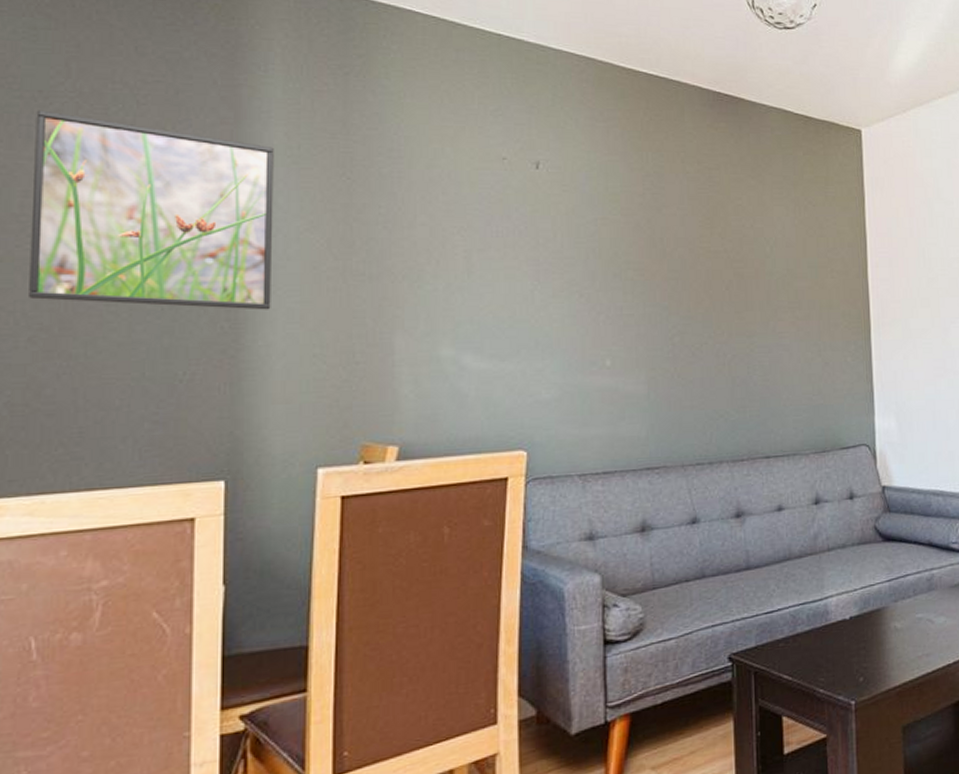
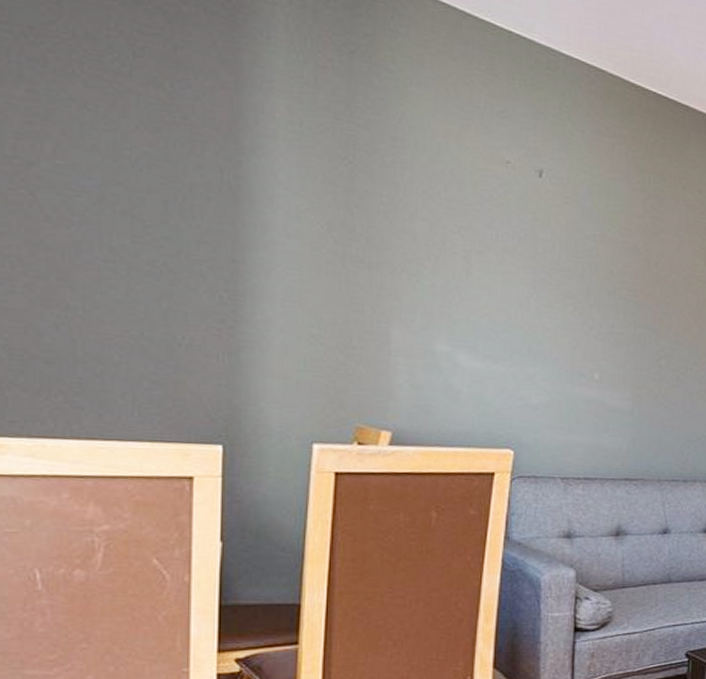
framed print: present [29,110,274,310] -> none [24,48,275,286]

